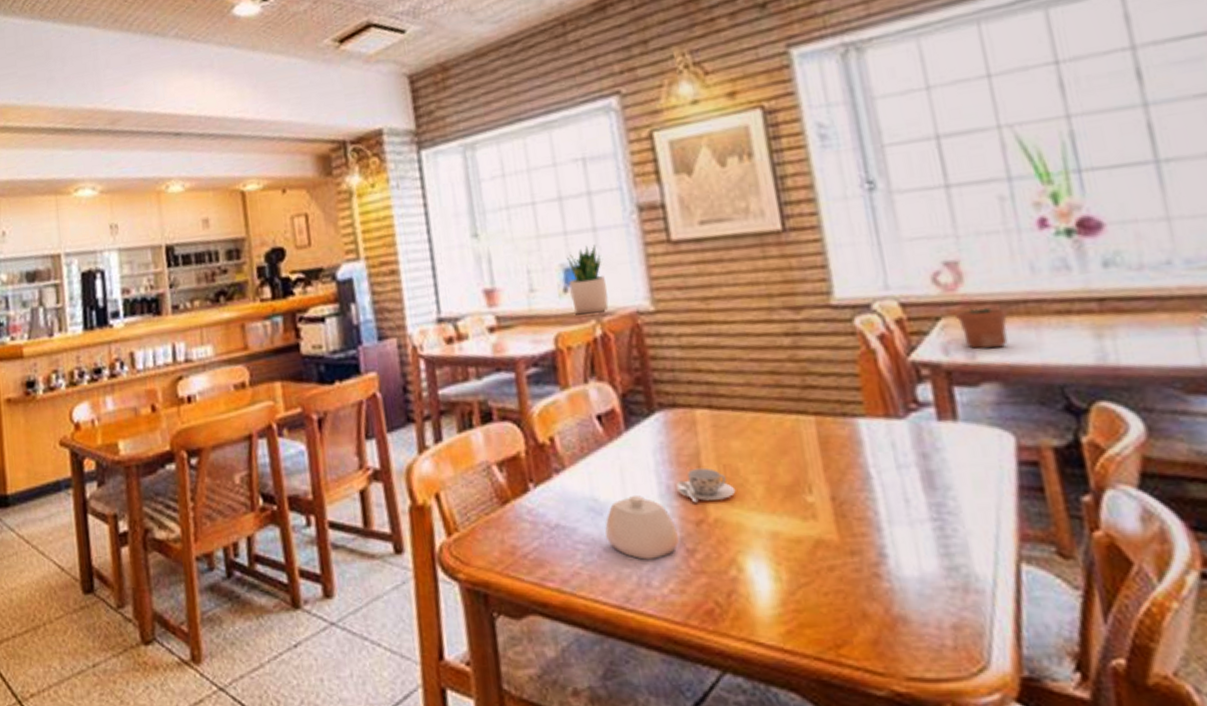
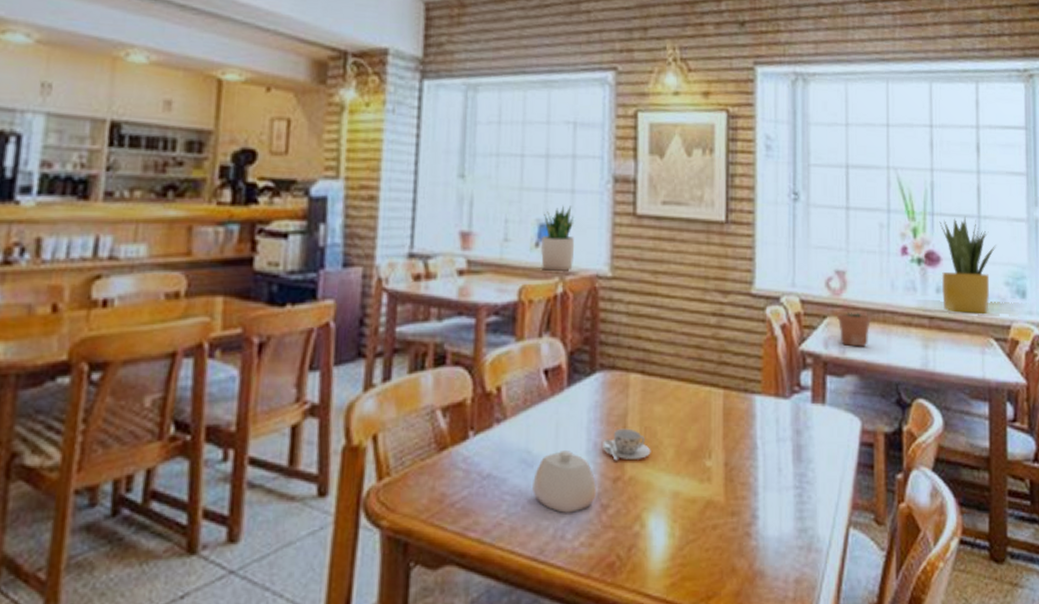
planter: none [1091,164,1195,288] -> present [939,216,996,315]

